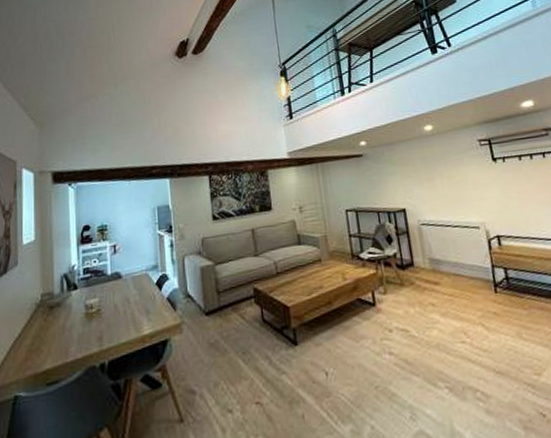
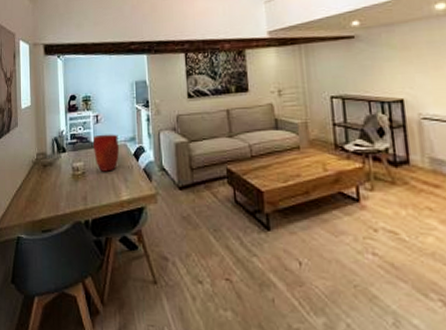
vase: none [109,263,141,306] -> present [92,134,120,172]

